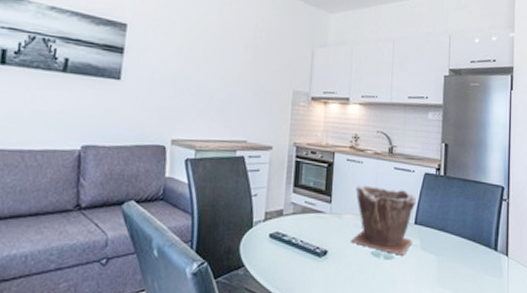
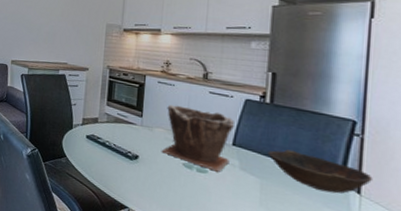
bowl: none [442,221,515,260] -> present [267,149,373,194]

